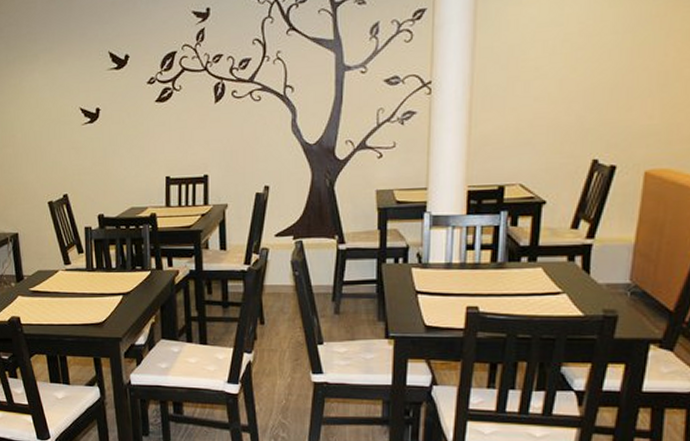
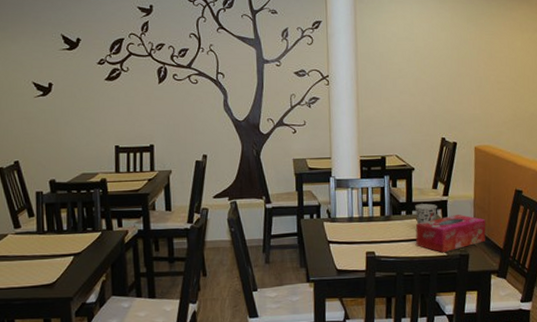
tissue box: none [539,264,651,313] -> present [415,215,486,253]
cup: none [542,248,577,274] -> present [415,203,438,224]

